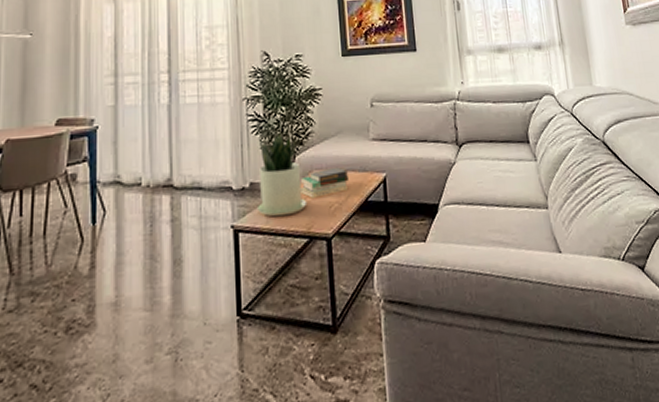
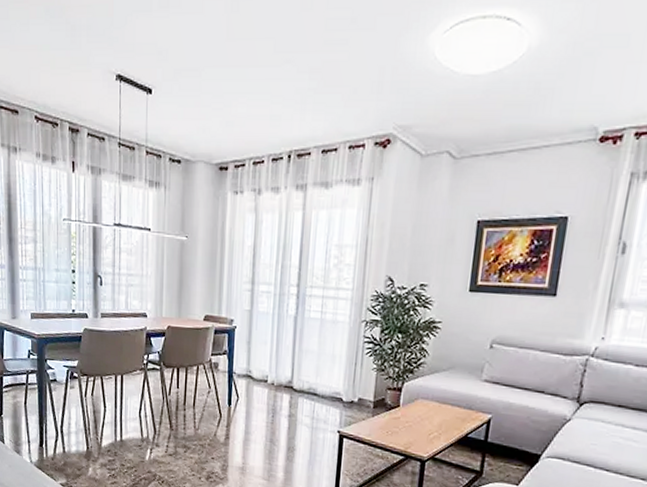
planter: present [256,133,307,217] -> none [361,359,409,433]
books: present [300,167,348,199] -> none [403,399,453,424]

